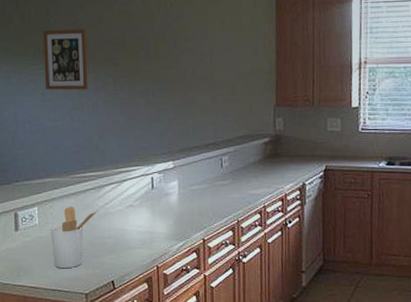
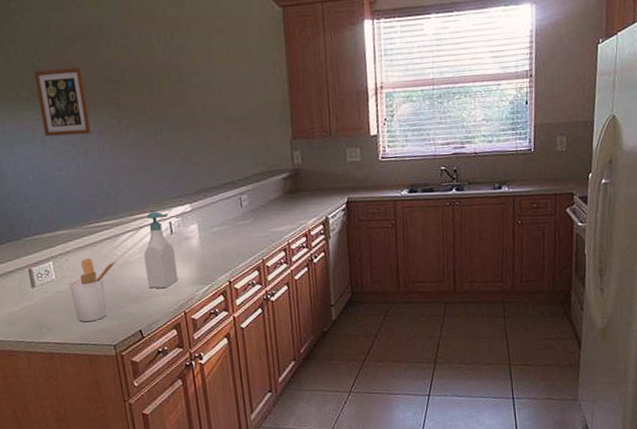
soap bottle: none [124,166,154,242] -> present [143,211,178,289]

